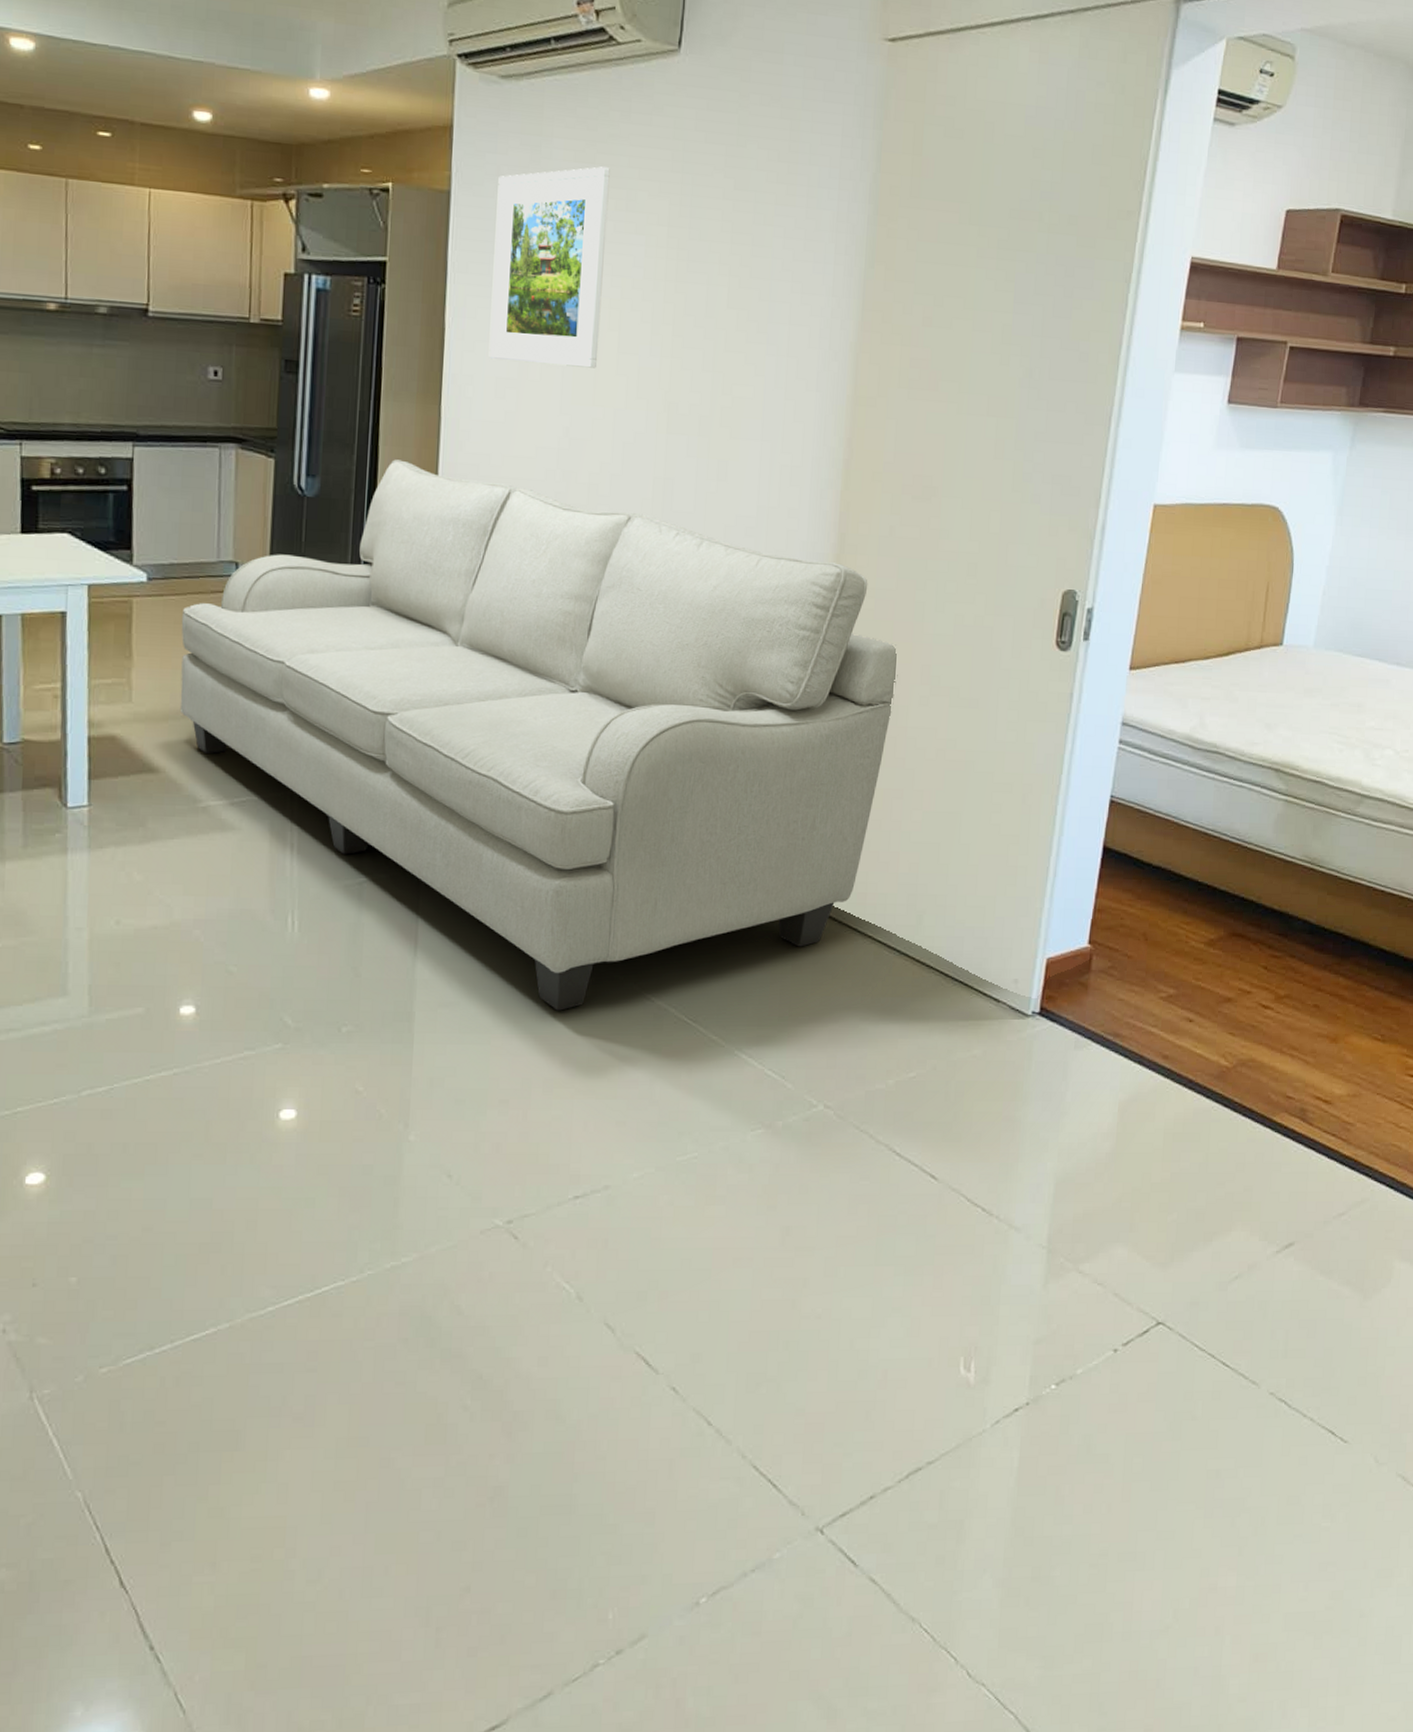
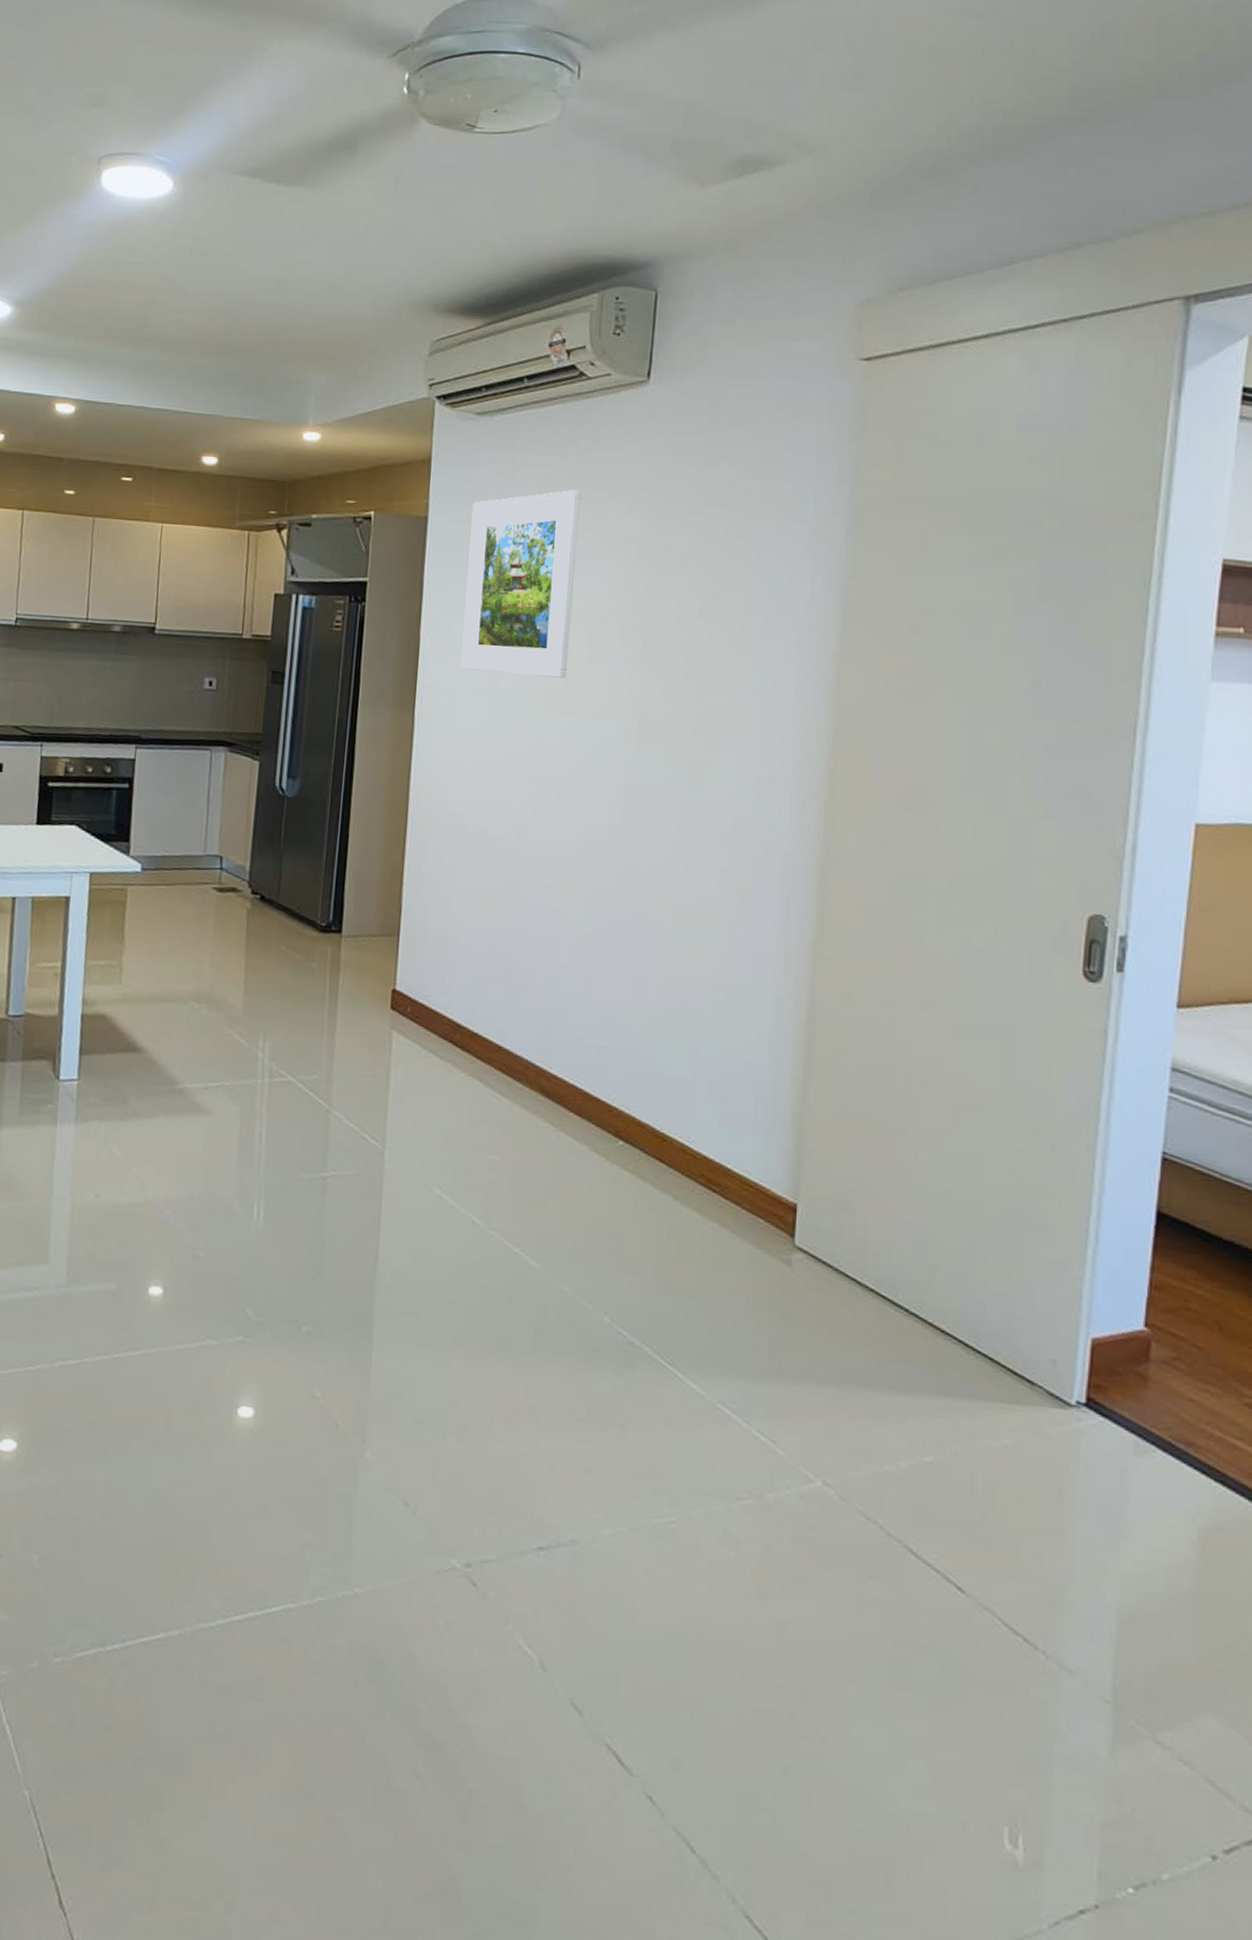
sofa: present [179,459,898,1011] -> none [163,763,896,1335]

